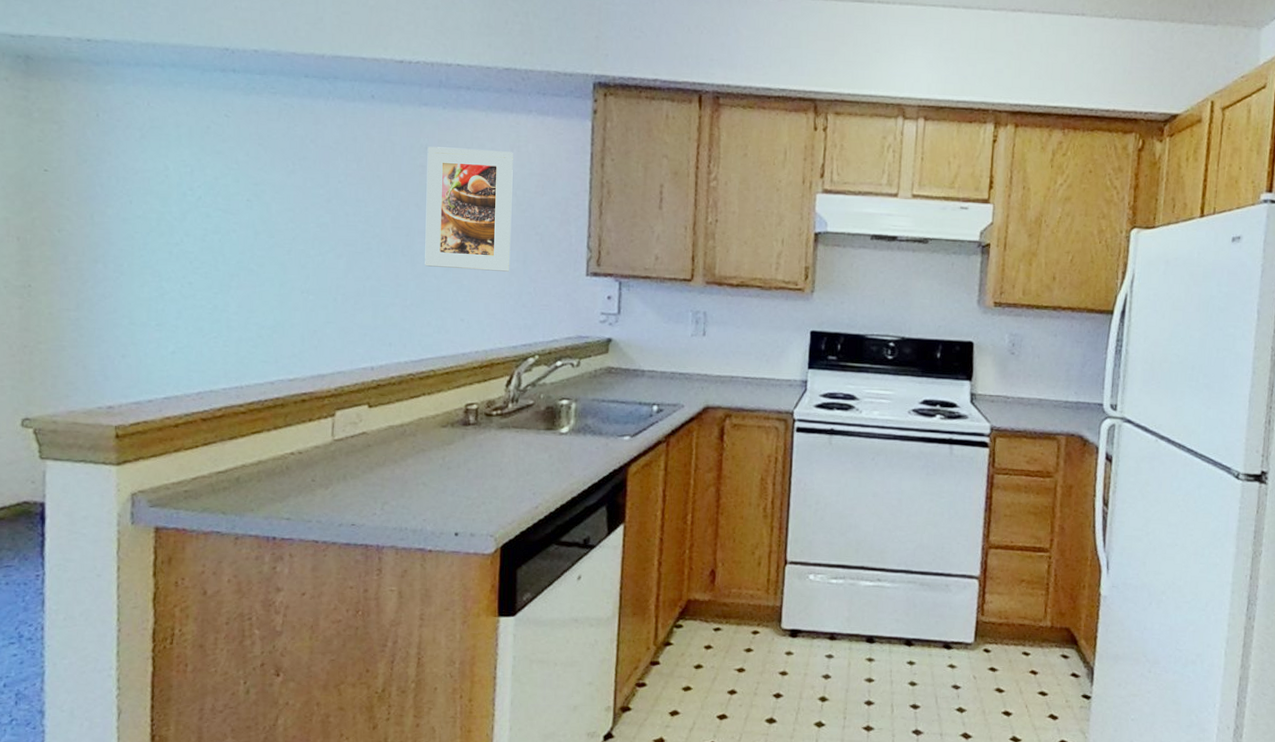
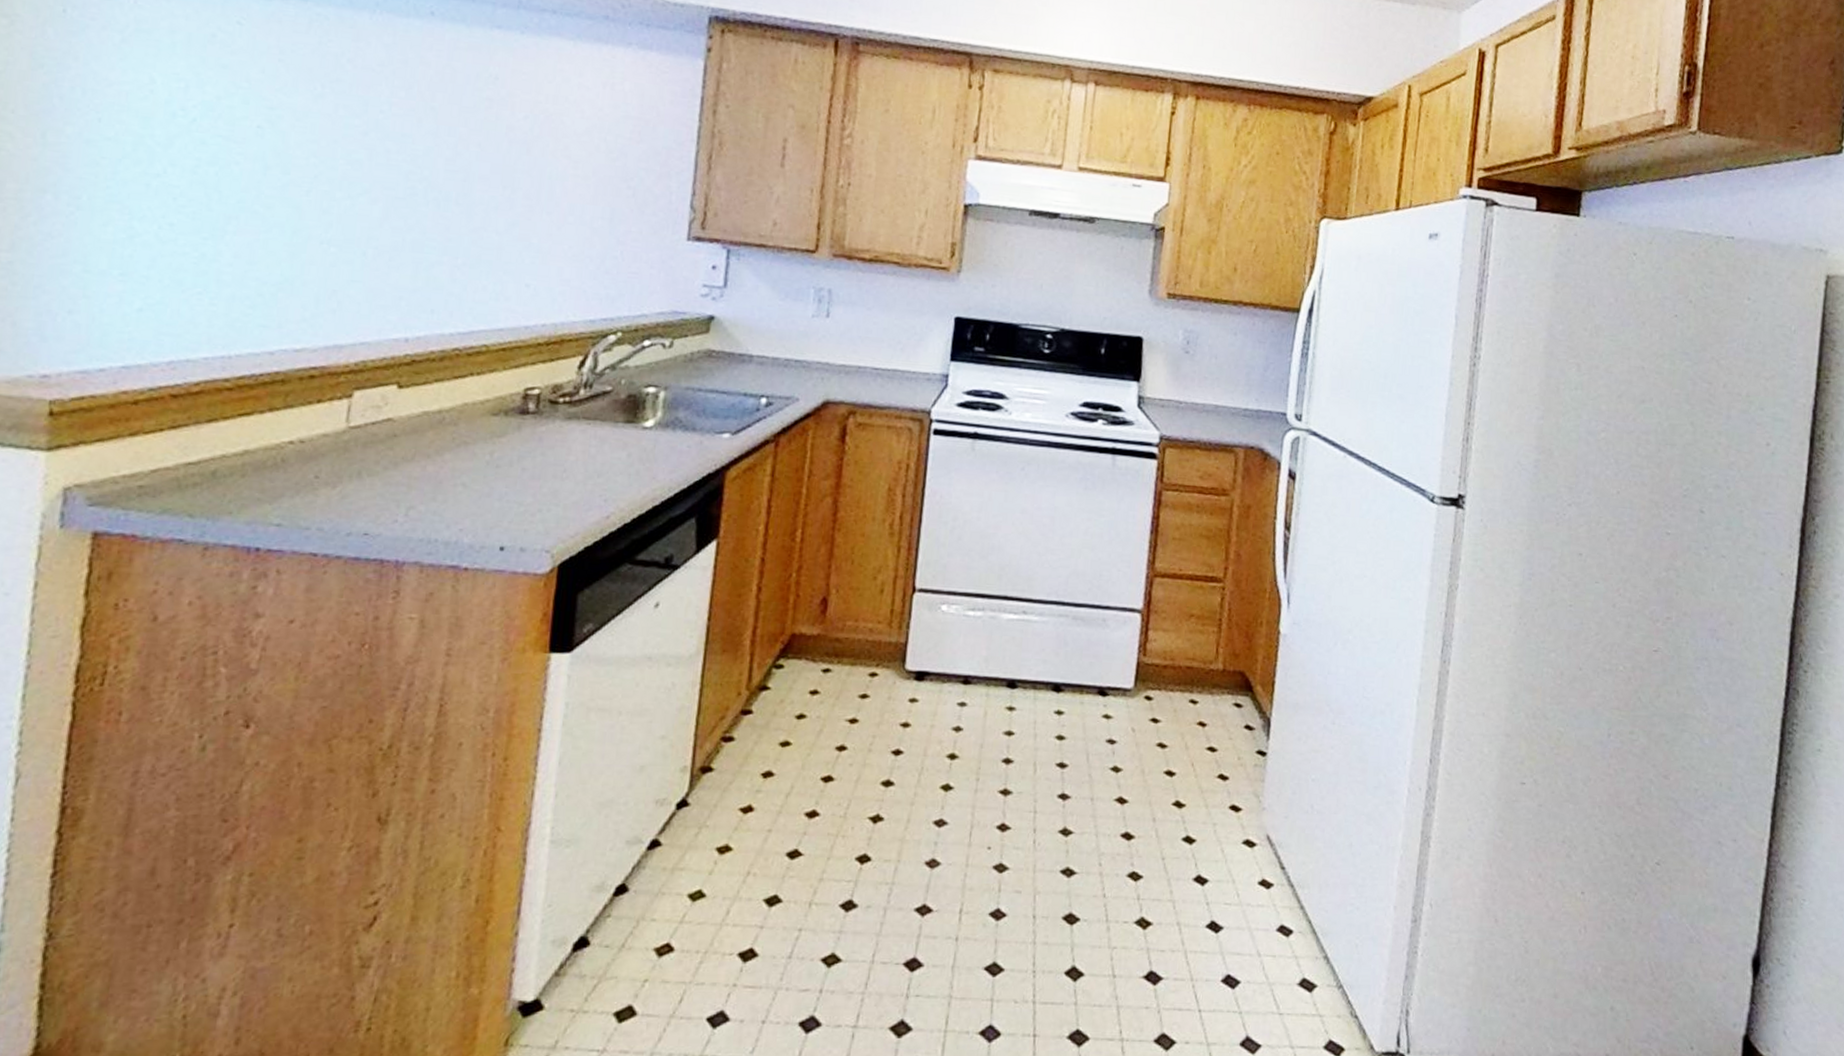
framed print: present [425,146,513,272] -> none [484,76,606,231]

